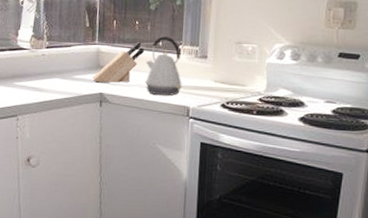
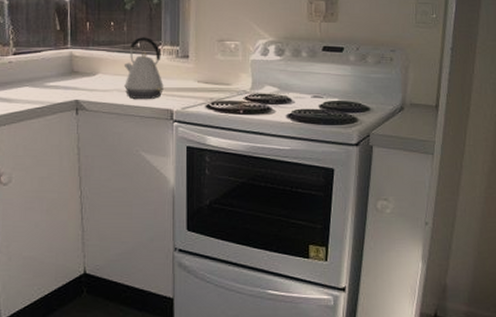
knife block: present [92,41,145,83] -> none [66,43,122,89]

